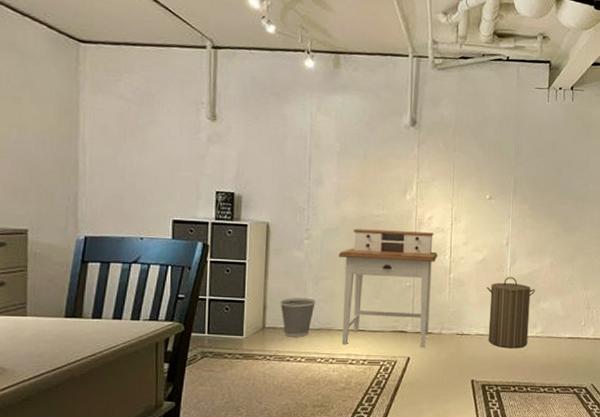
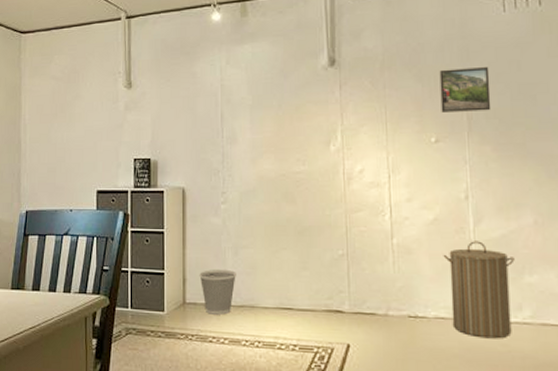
desk: present [338,229,438,349] -> none [257,189,375,334]
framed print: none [496,141,533,178] -> present [439,67,491,112]

